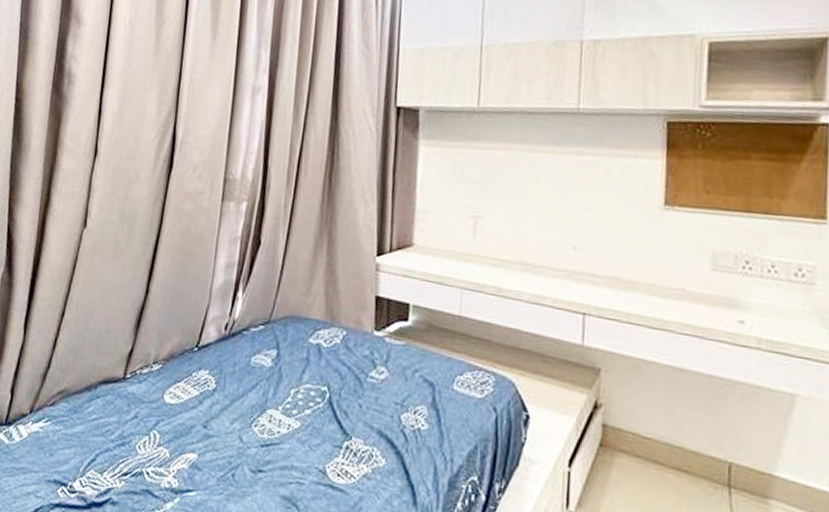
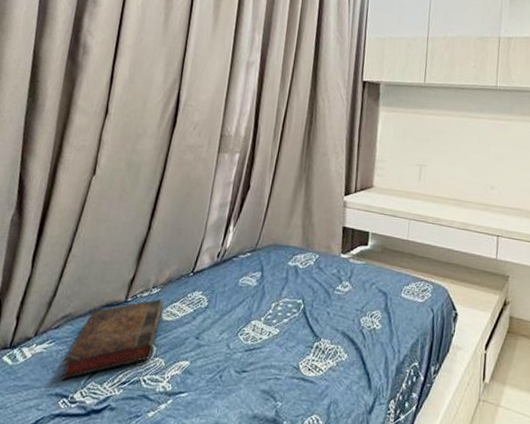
book: none [58,376,167,465] -> present [60,298,164,379]

